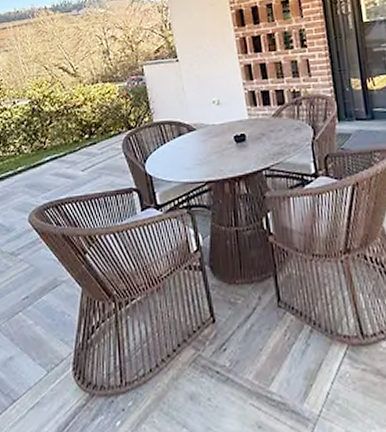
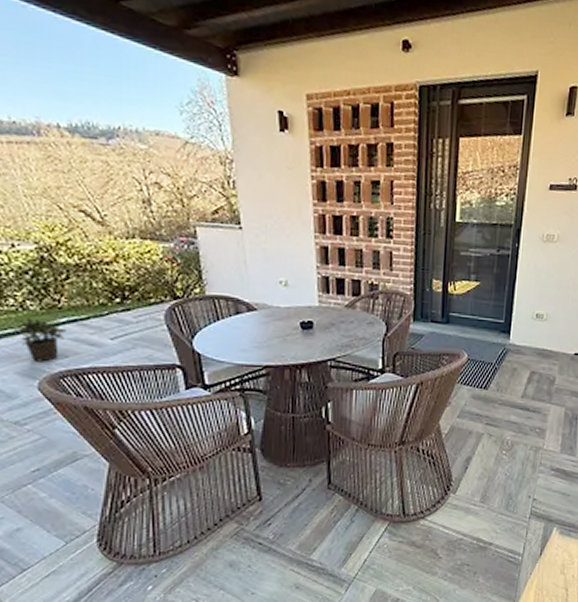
potted plant: none [16,159,49,197] -> present [18,318,66,362]

